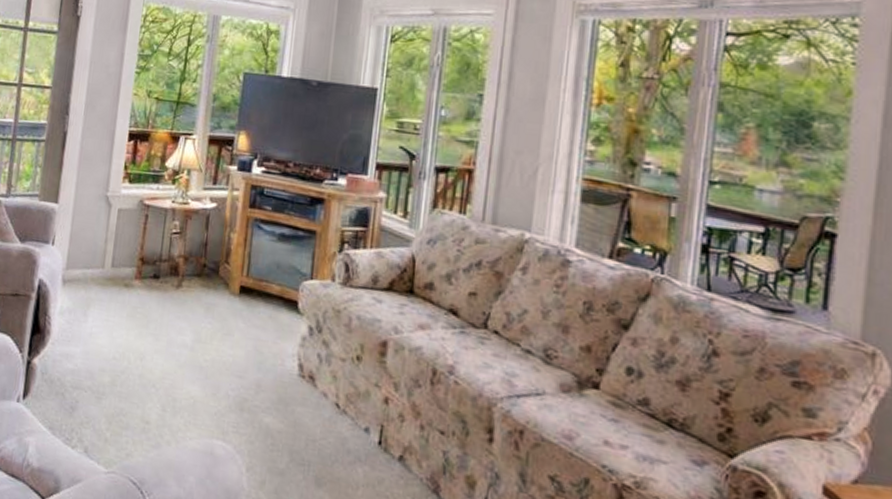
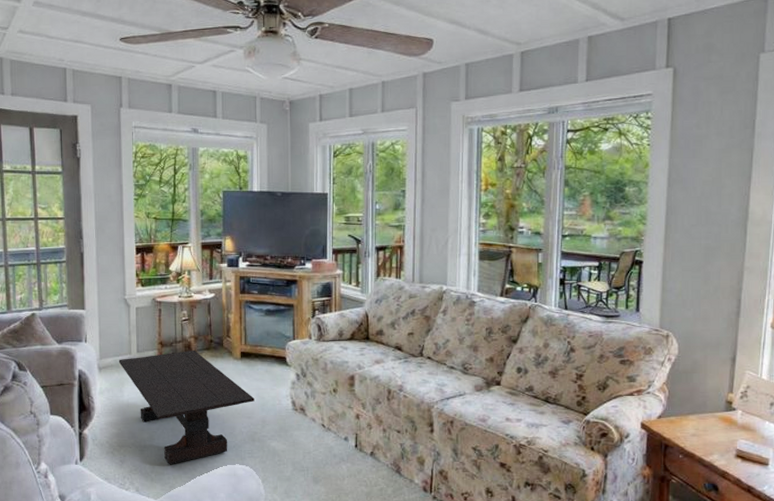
coffee table: none [87,272,250,425] -> present [118,351,255,465]

